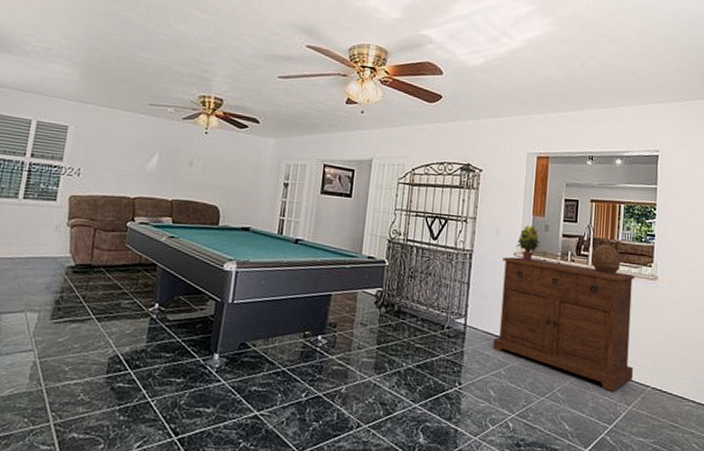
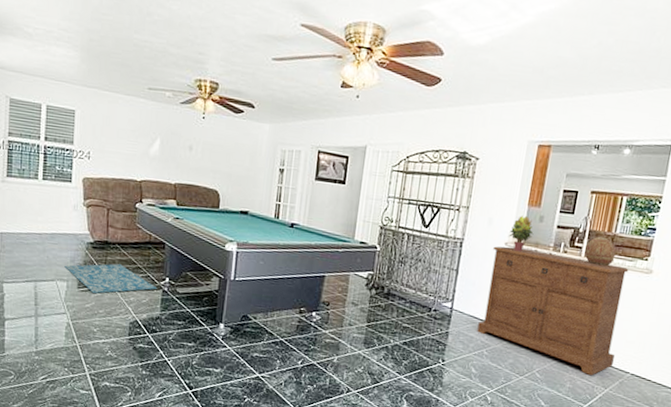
rug: none [37,289,145,326] -> present [64,263,158,294]

